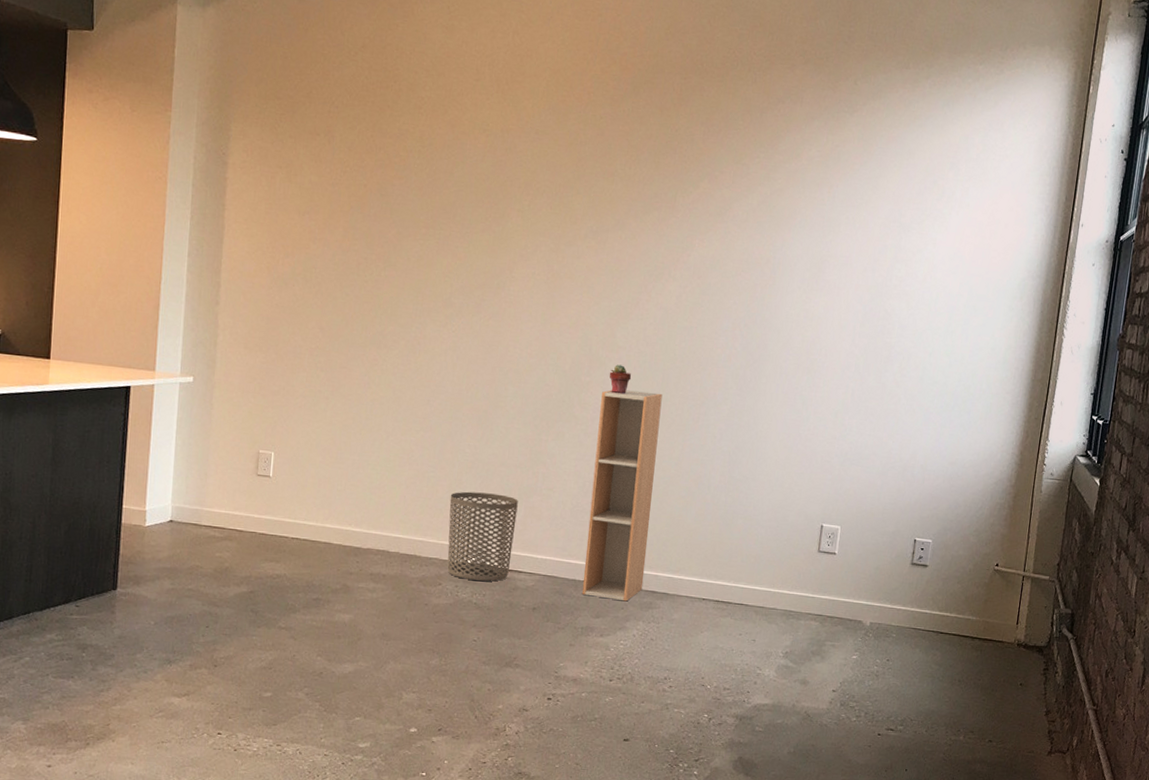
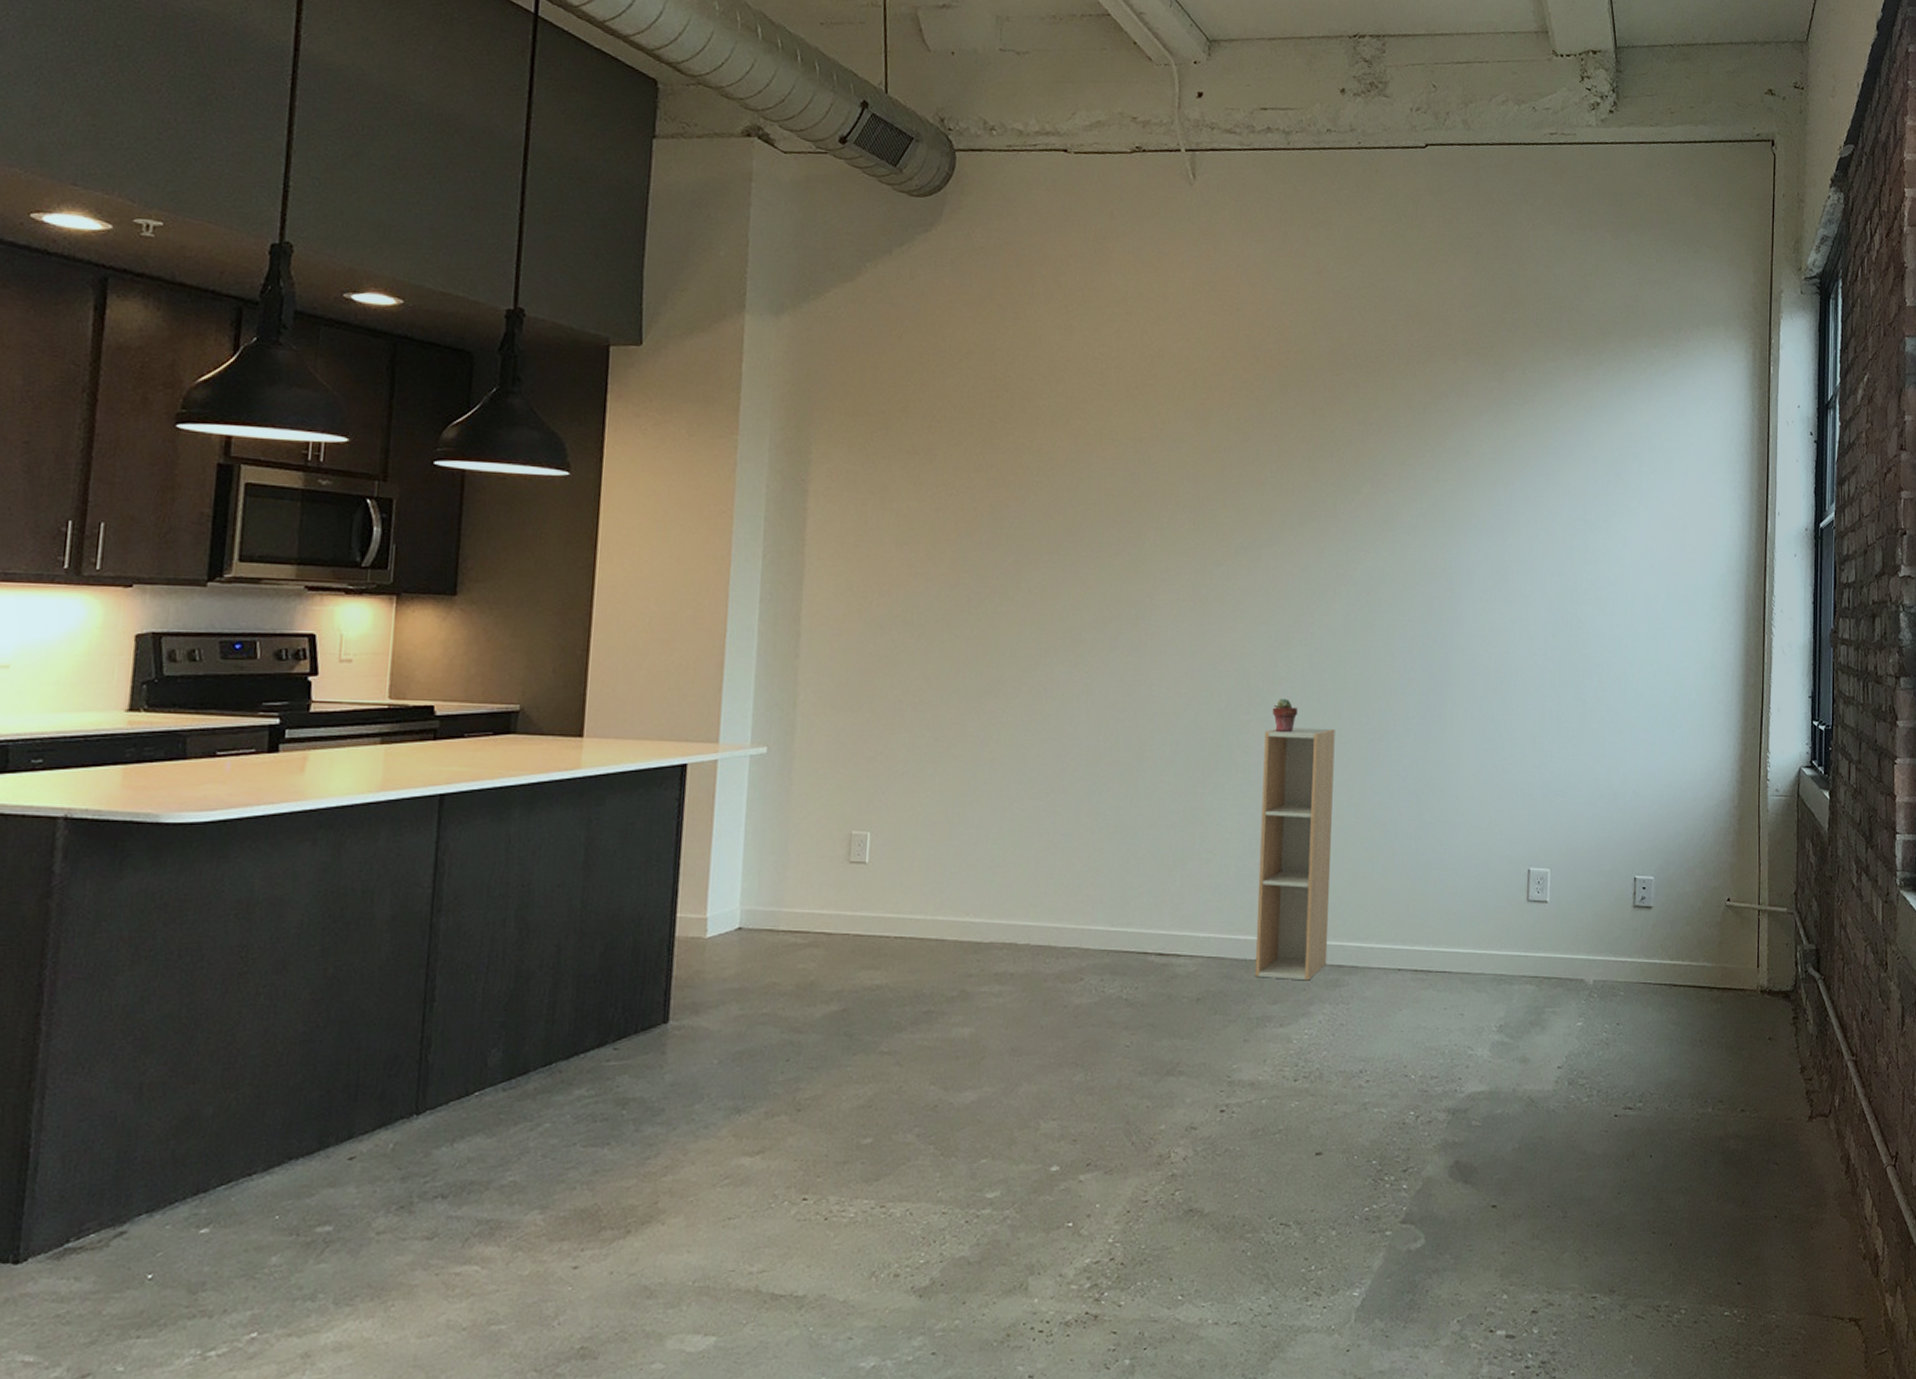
waste bin: present [447,491,518,582] -> none [1089,862,1173,972]

